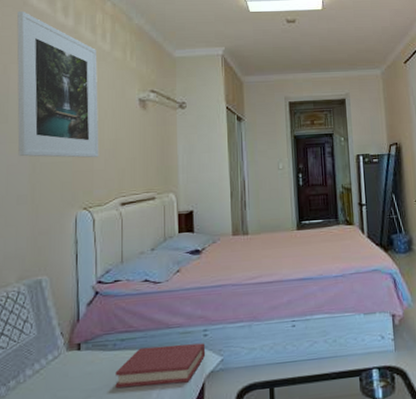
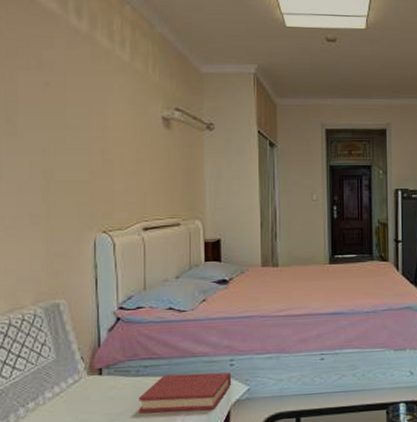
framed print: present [17,10,99,158] -> none [24,9,119,179]

